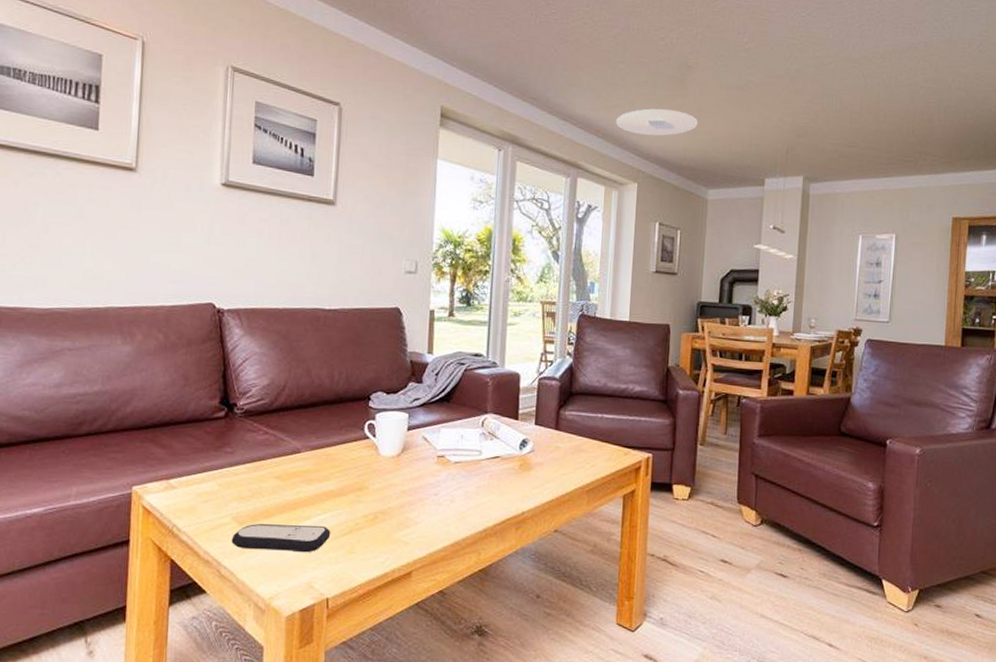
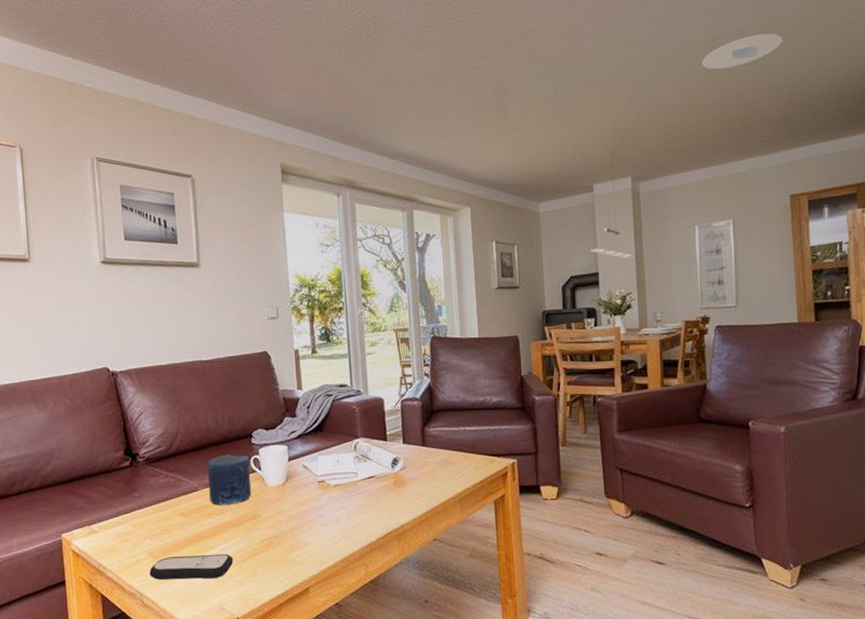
candle: none [313,415,364,472] -> present [207,454,252,505]
ceiling light: present [616,108,698,136] -> none [442,133,521,161]
recessed light: none [885,53,965,82] -> present [701,33,783,70]

